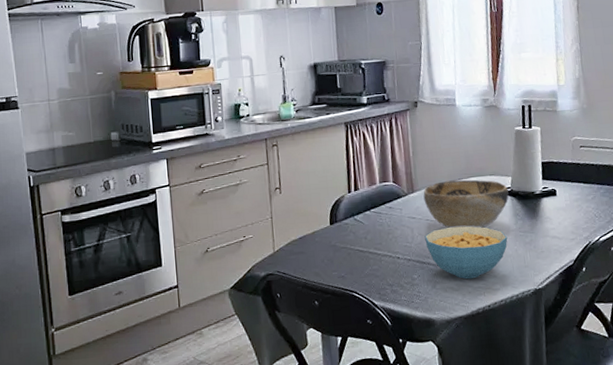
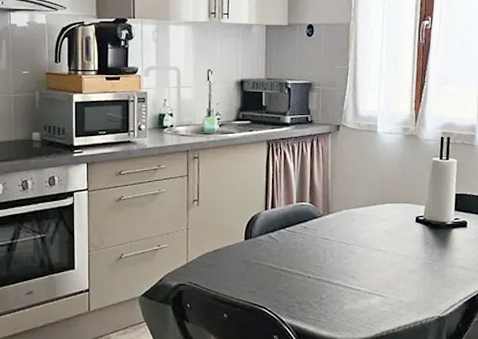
decorative bowl: present [423,179,509,229] -> none [338,205,421,254]
cereal bowl: present [424,226,508,280] -> none [336,250,417,303]

